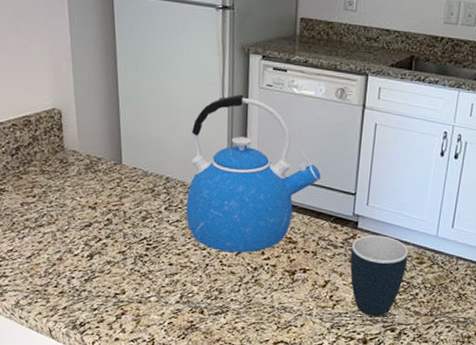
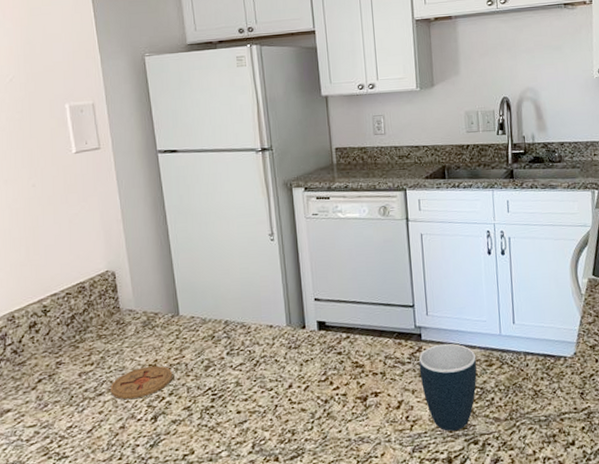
coaster: none [50,207,111,236] -> present [110,365,173,400]
kettle: present [186,94,321,253] -> none [245,227,378,389]

